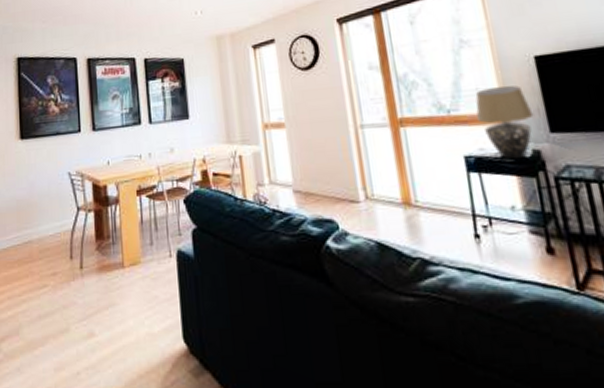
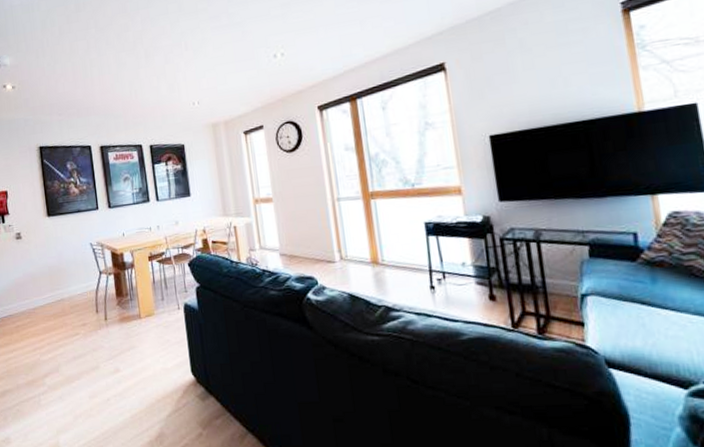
table lamp: present [475,85,534,160] -> none [436,161,486,225]

